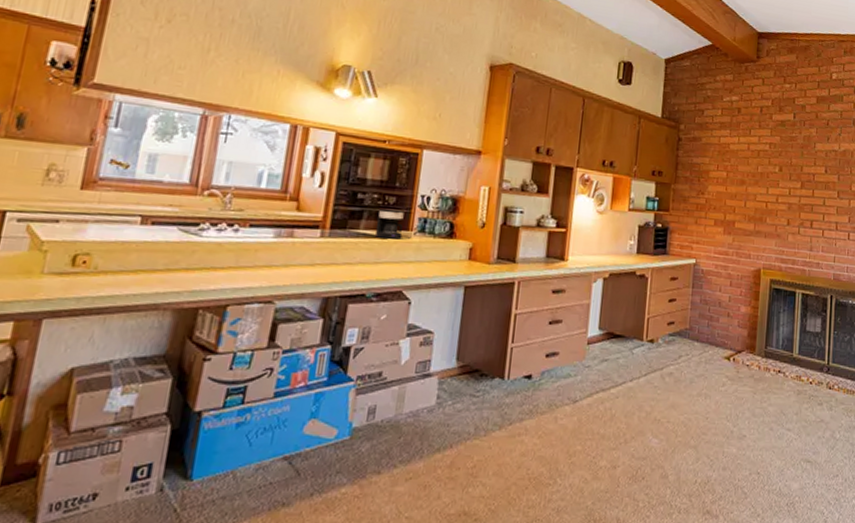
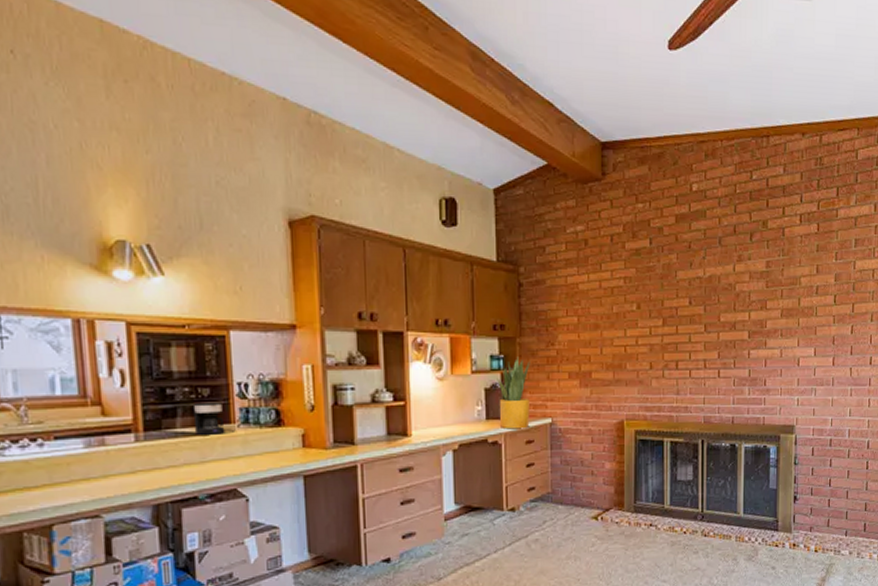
planter: none [649,201,682,266] -> present [497,357,530,430]

